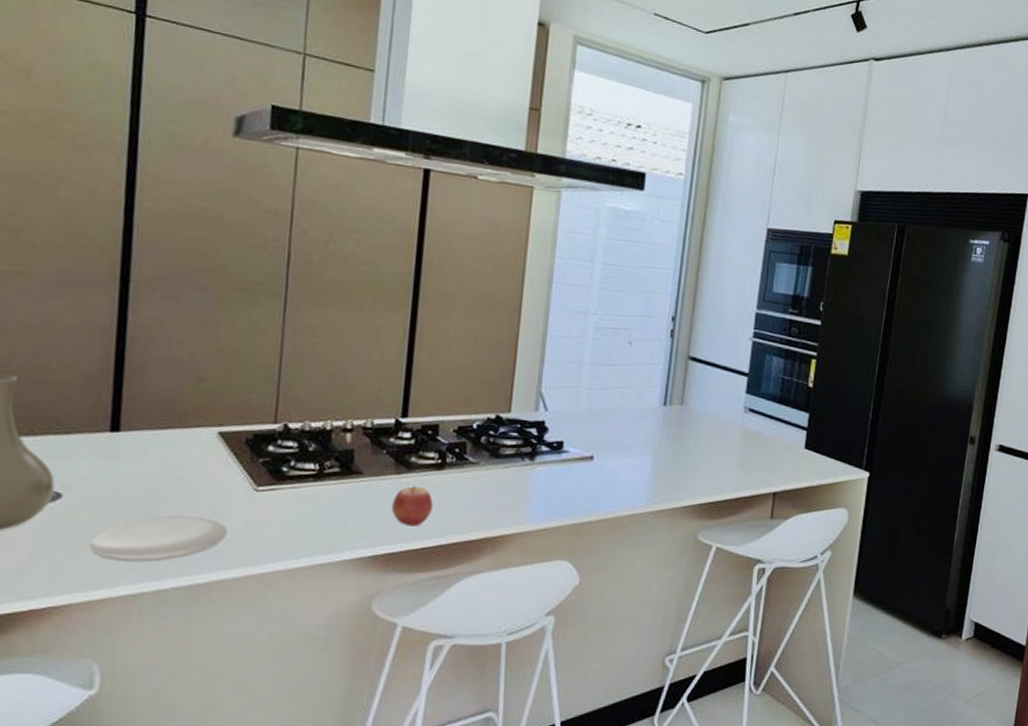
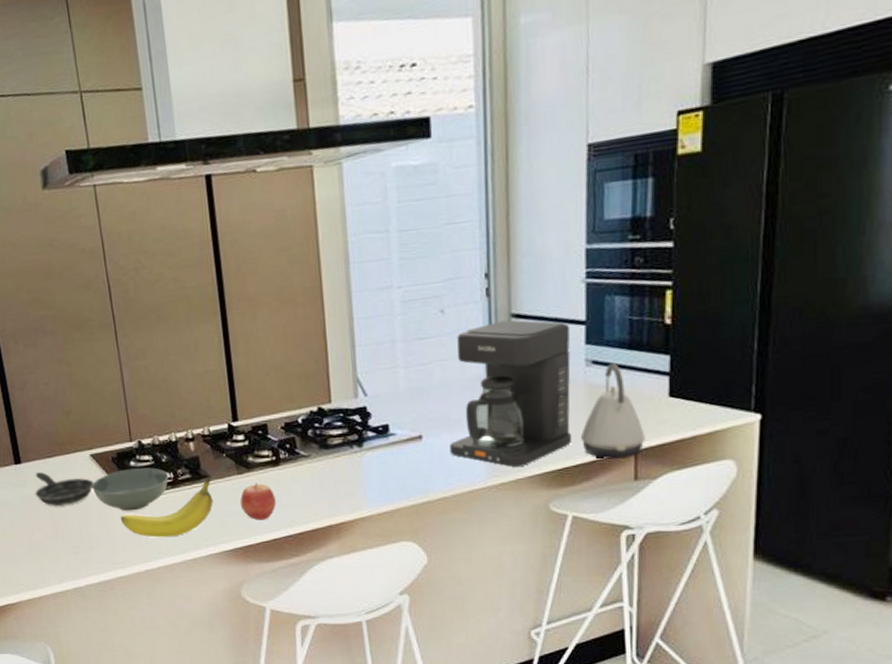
plate: present [89,516,228,562] -> none [22,526,116,567]
frying pan: none [129,445,215,488] -> present [35,472,94,506]
bowl: none [211,454,314,503] -> present [91,468,169,511]
fruit: none [240,471,366,537] -> present [121,475,213,538]
coffee maker: none [617,360,735,496] -> present [450,319,572,467]
kettle: none [731,413,783,498] -> present [580,362,645,459]

